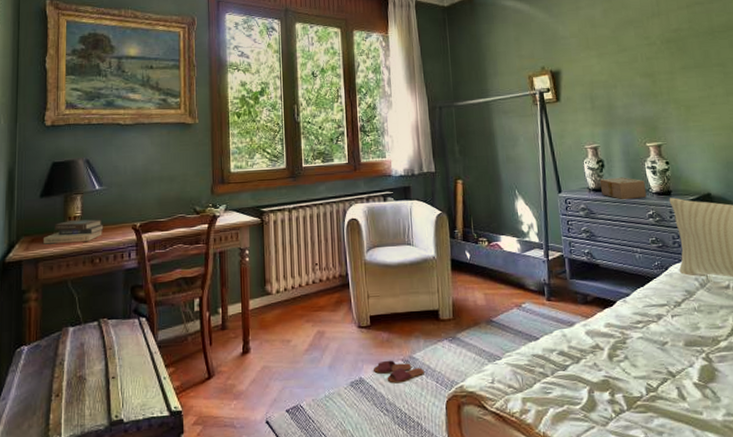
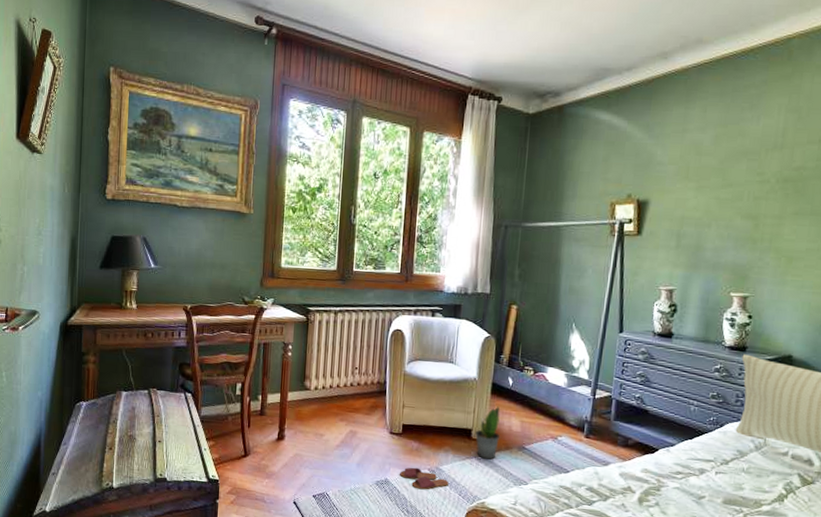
books: present [44,219,104,244] -> none [102,293,157,317]
potted plant: none [443,282,468,339] -> present [475,406,501,460]
jewelry box: present [600,177,647,200] -> none [667,324,719,351]

